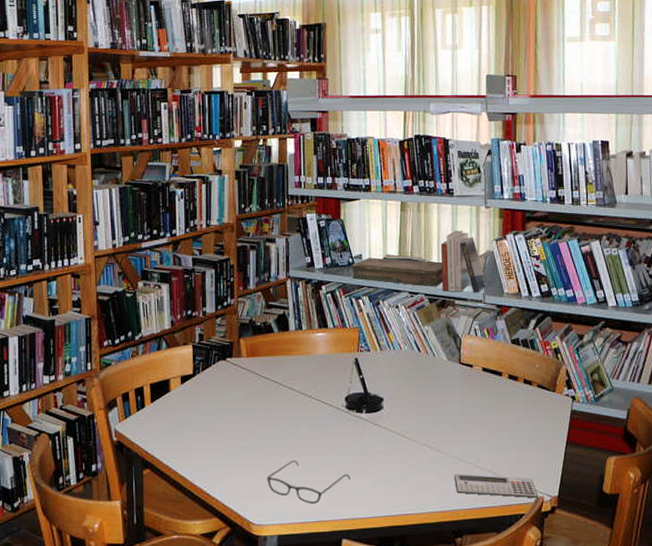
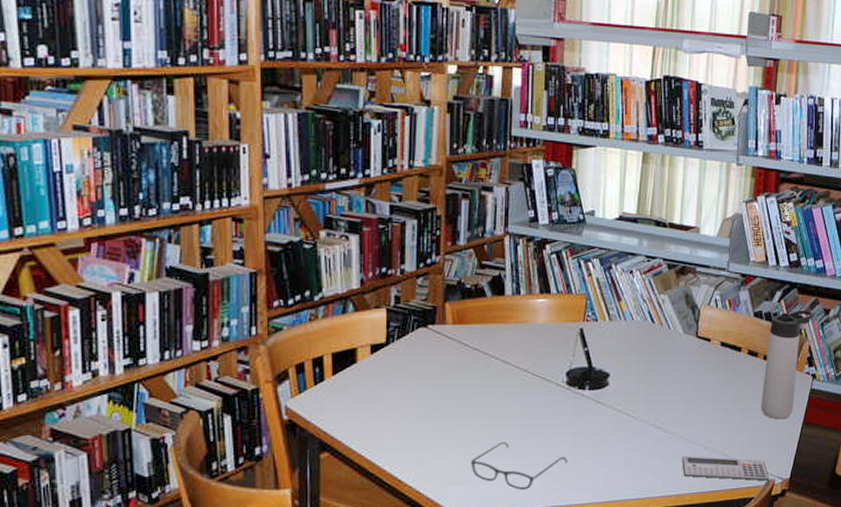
decorative box: present [352,258,443,287] -> none [582,215,685,252]
books: present [441,230,486,293] -> none [682,188,732,260]
thermos bottle: none [524,336,568,440] -> present [761,309,813,420]

